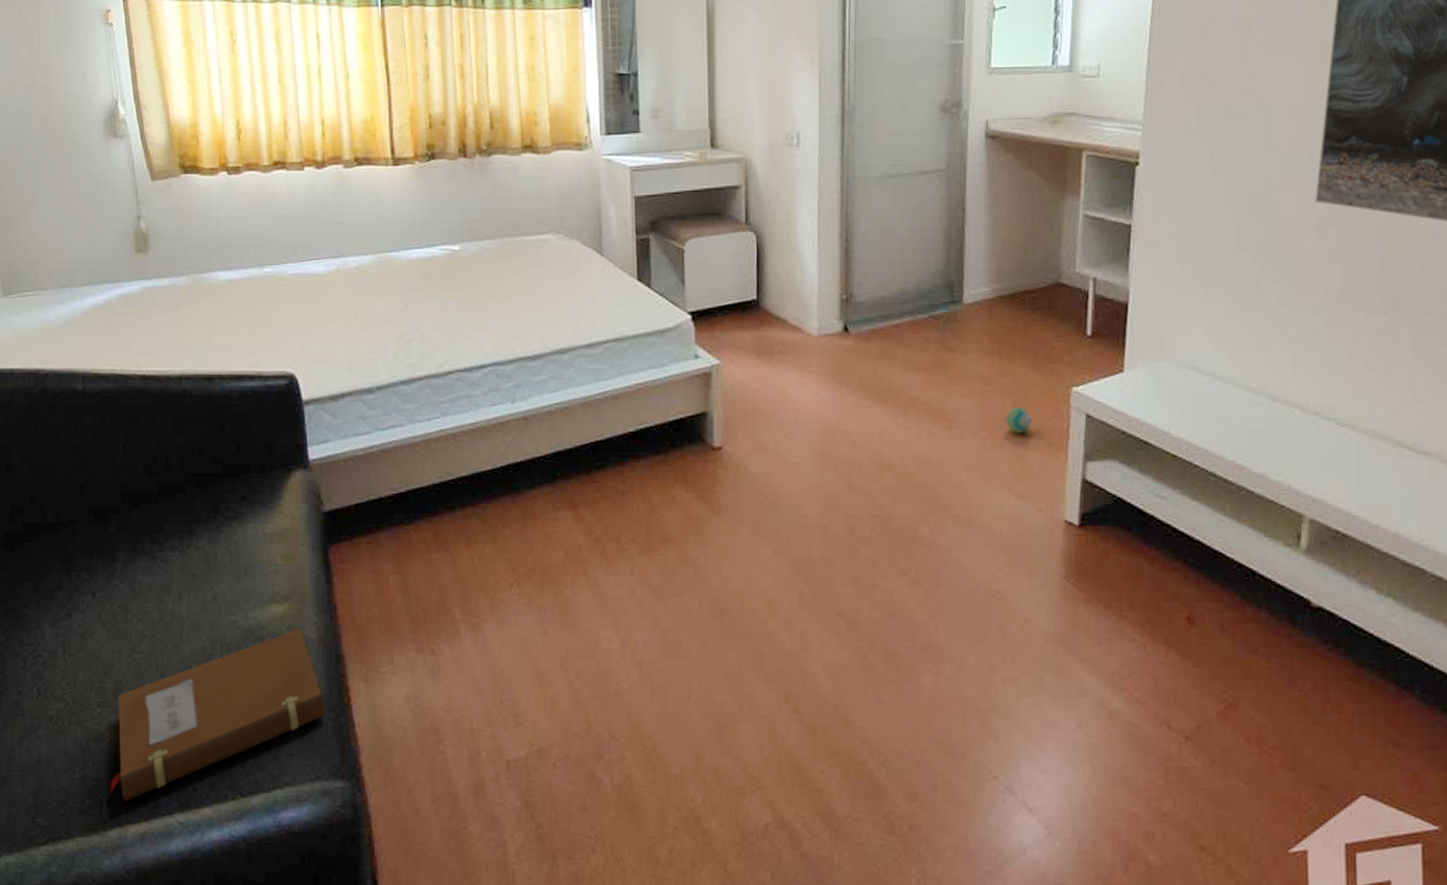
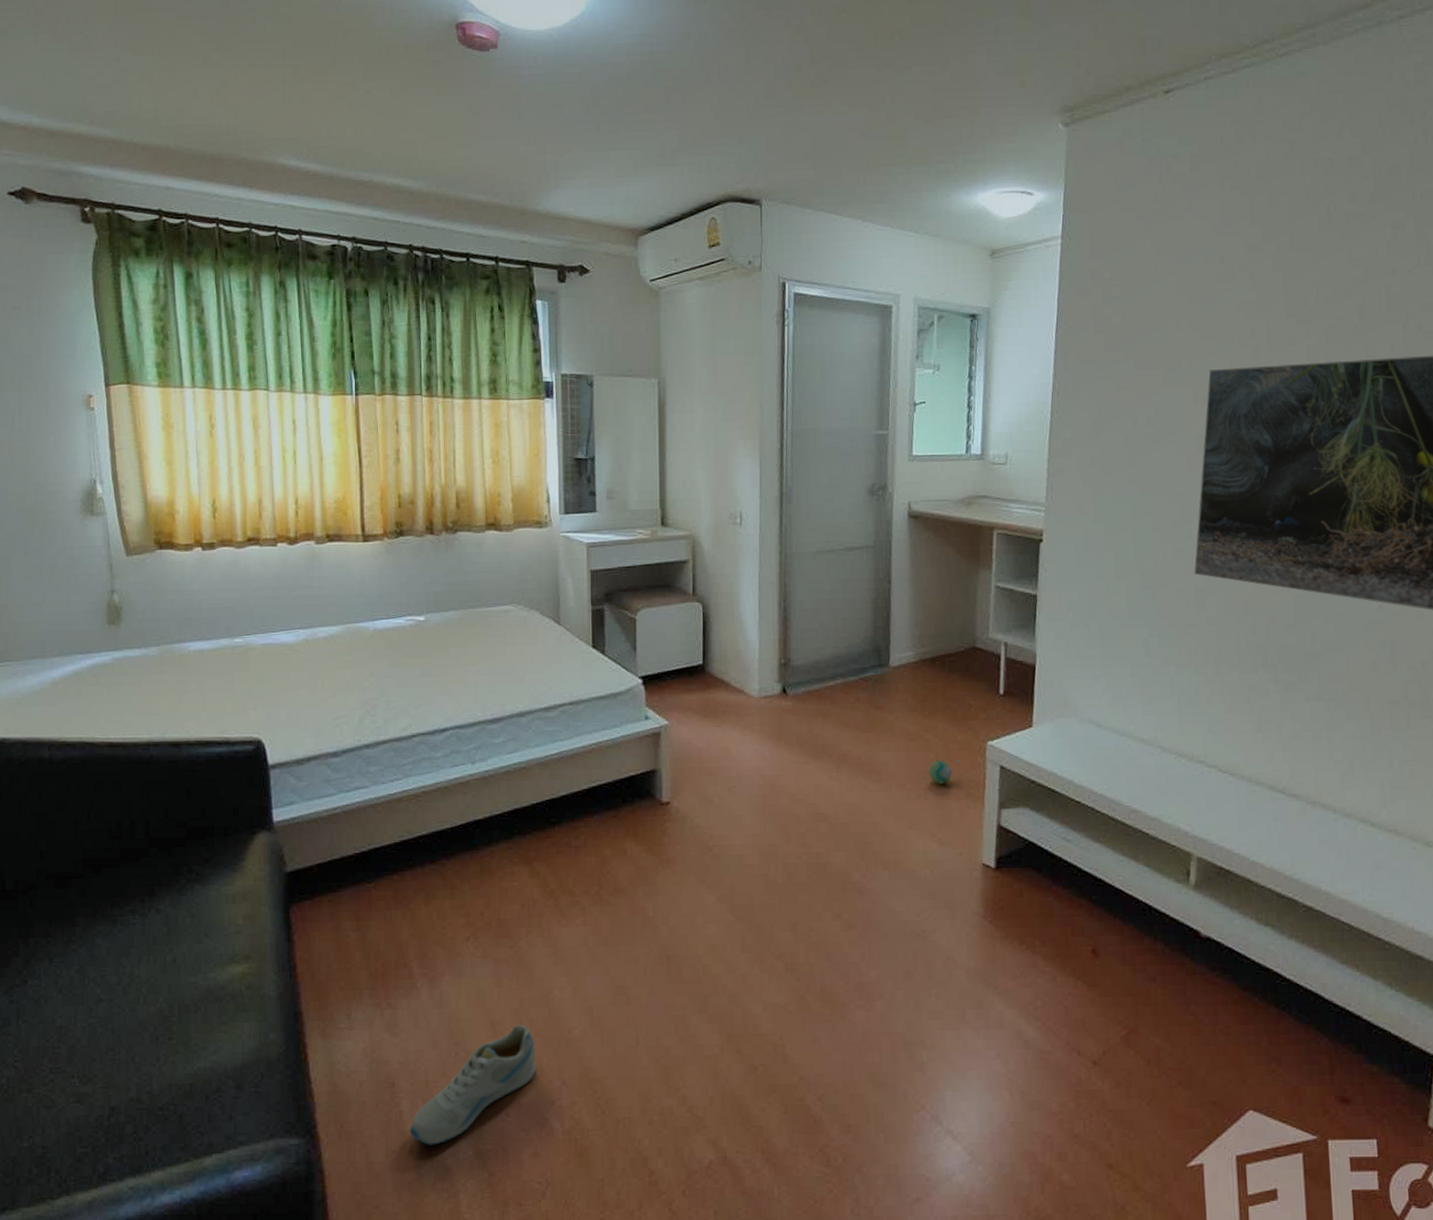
notebook: present [110,627,325,802] -> none [59,986,282,1169]
sneaker: none [455,675,585,794] -> present [409,1024,537,1145]

